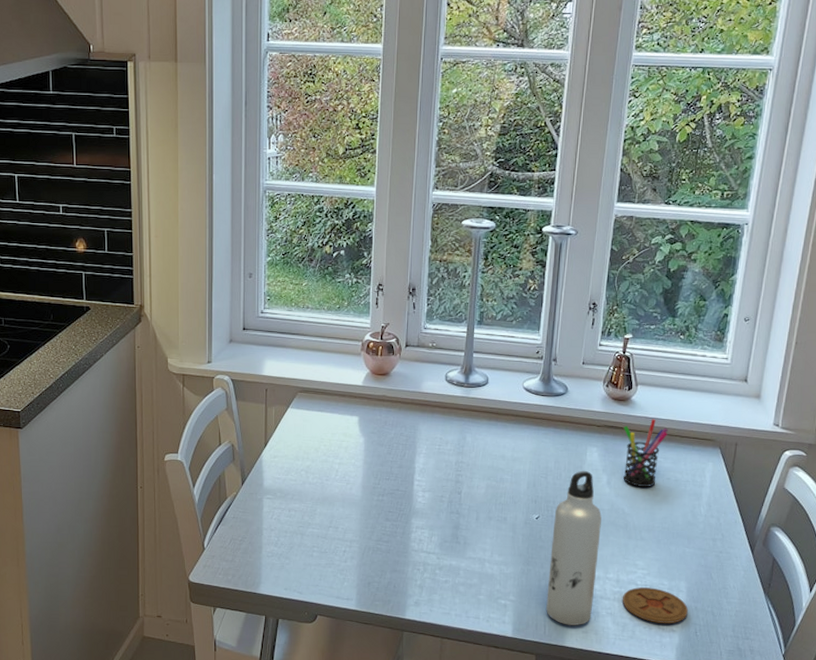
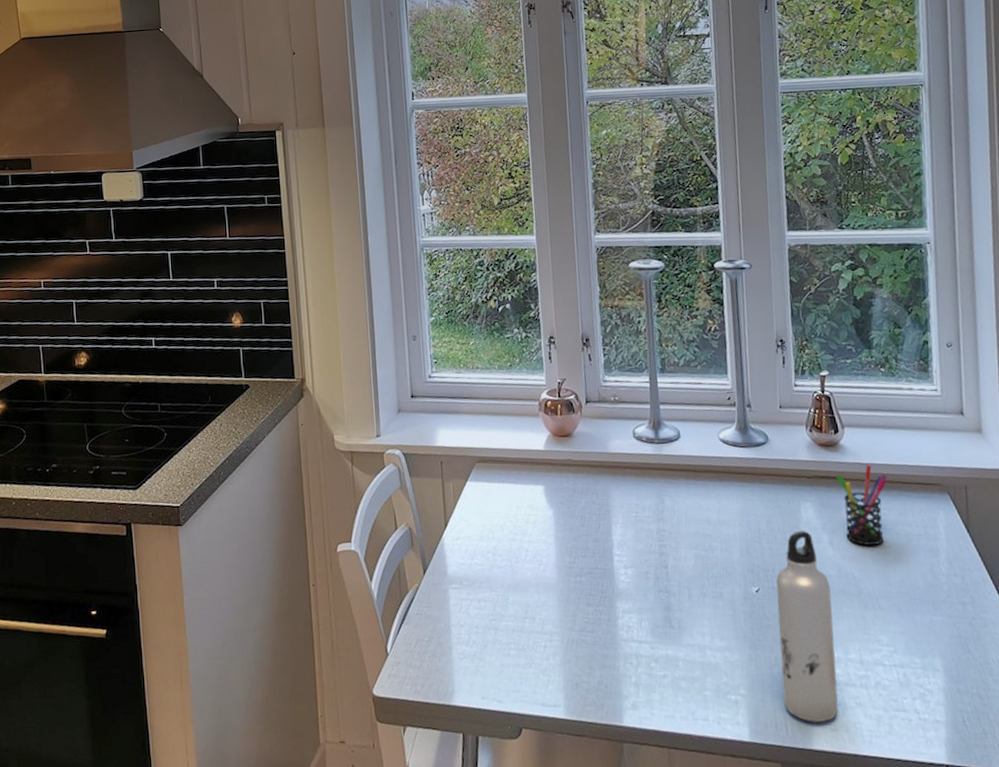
coaster: present [622,587,688,624] -> none [870,668,950,713]

